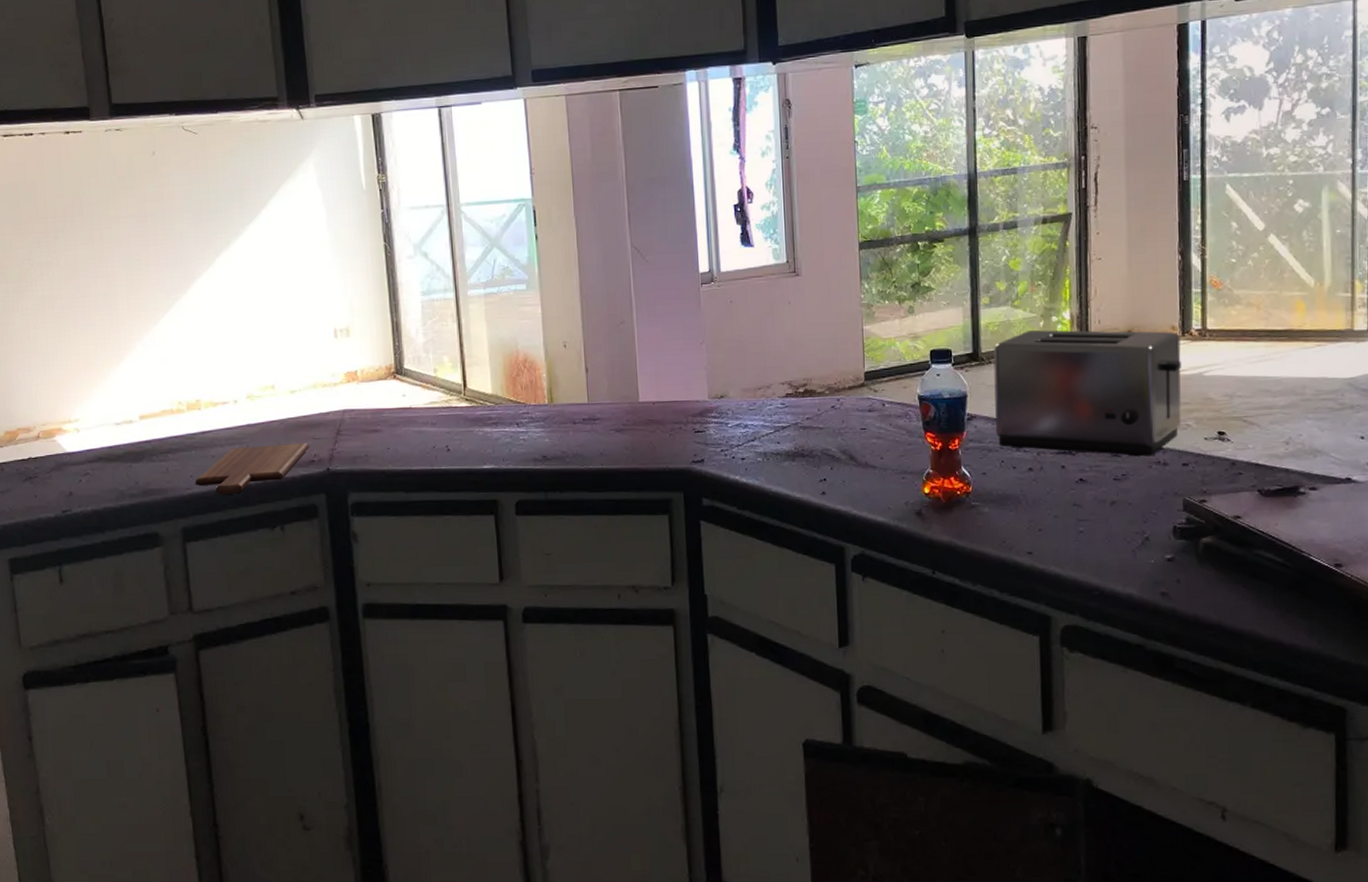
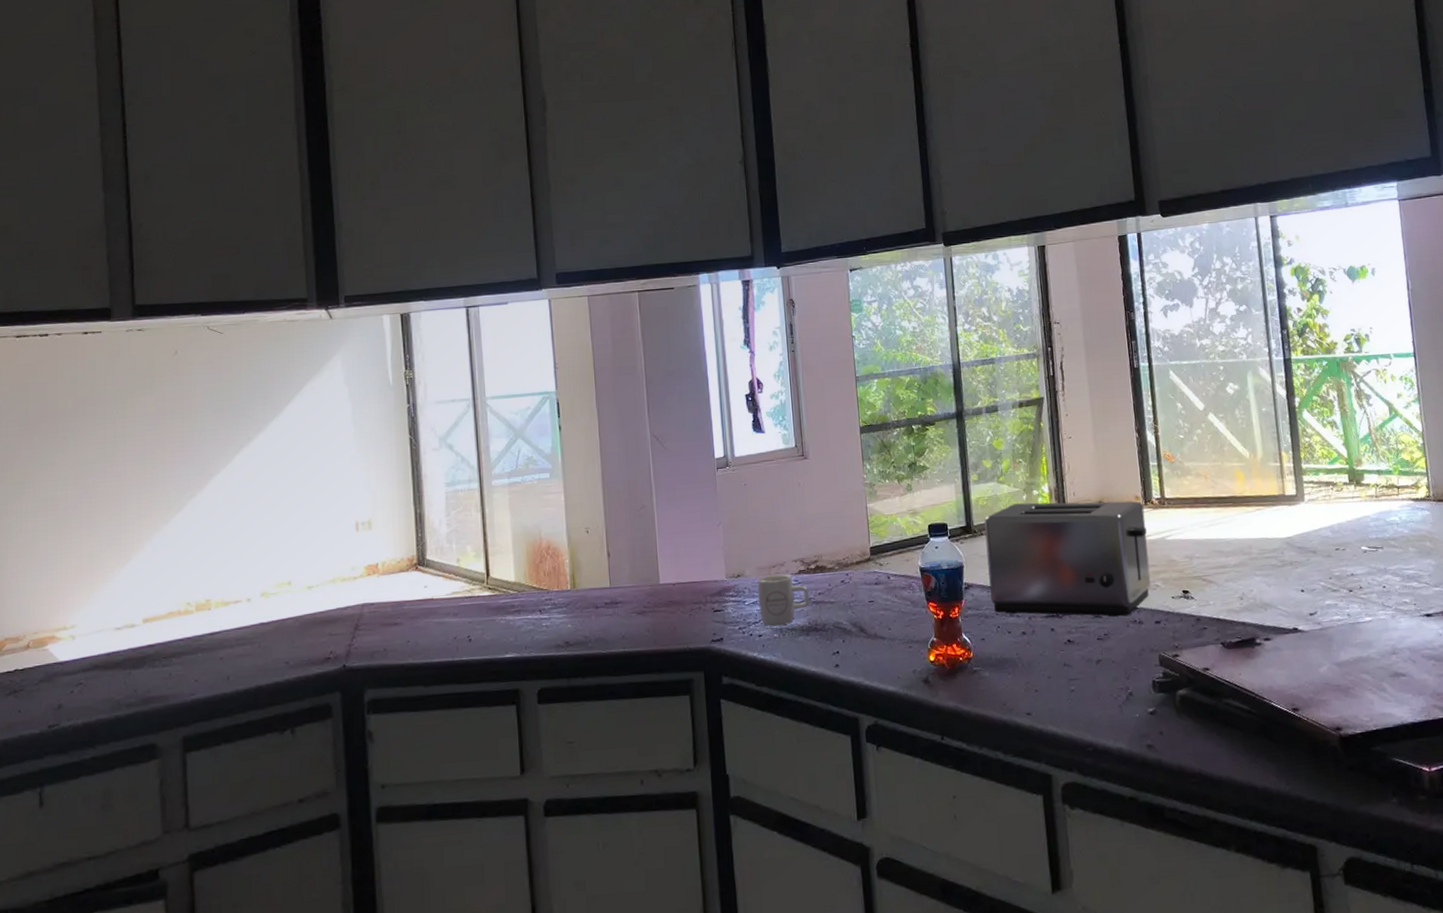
cutting board: present [195,442,309,494] -> none [200,639,325,699]
mug: none [741,397,797,449] -> present [757,574,810,626]

